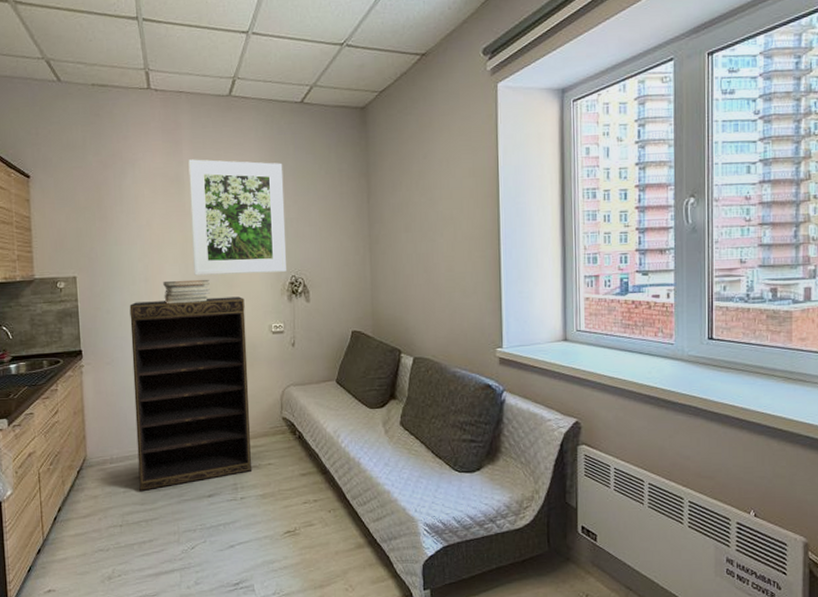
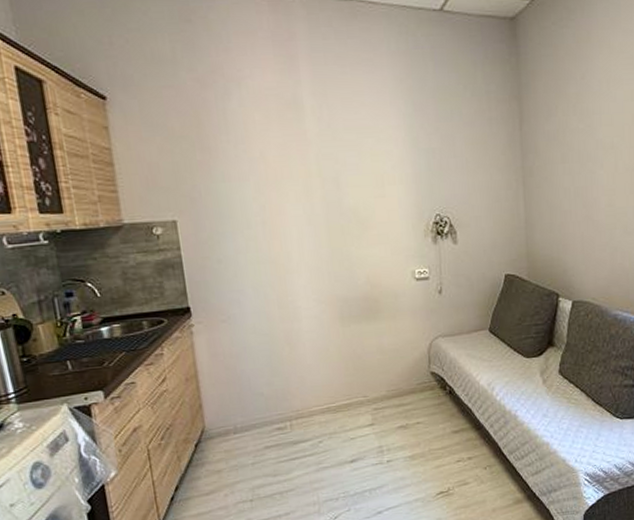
bookshelf: present [129,296,253,492] -> none [245,239,399,463]
book stack: present [163,279,210,304] -> none [284,220,342,251]
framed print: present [188,159,286,276] -> none [307,77,430,216]

